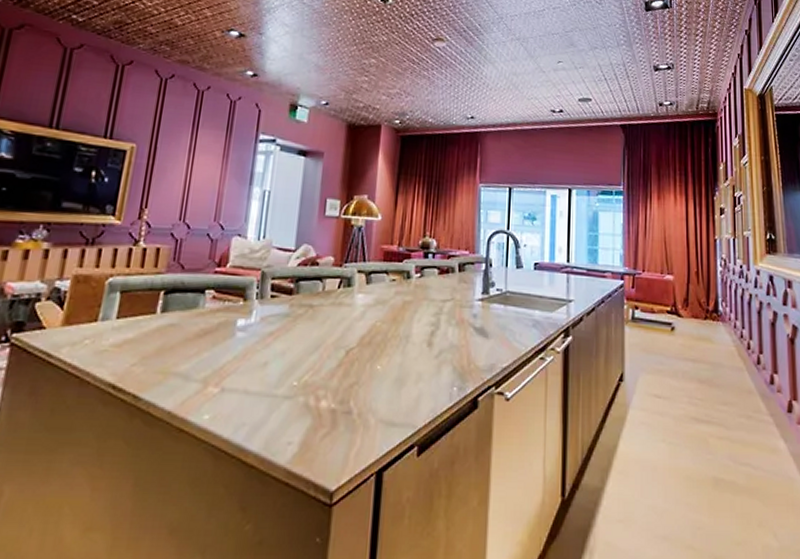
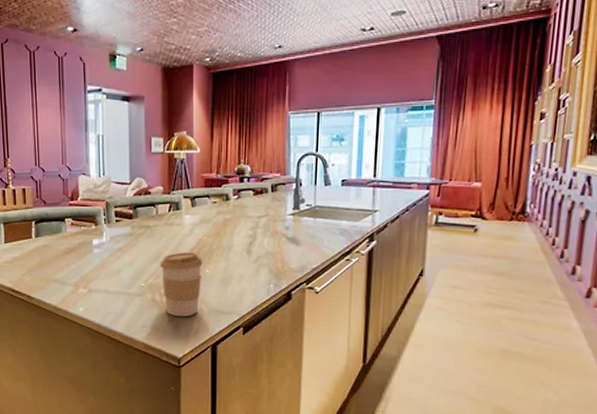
coffee cup: none [320,340,374,431] -> present [160,252,203,317]

